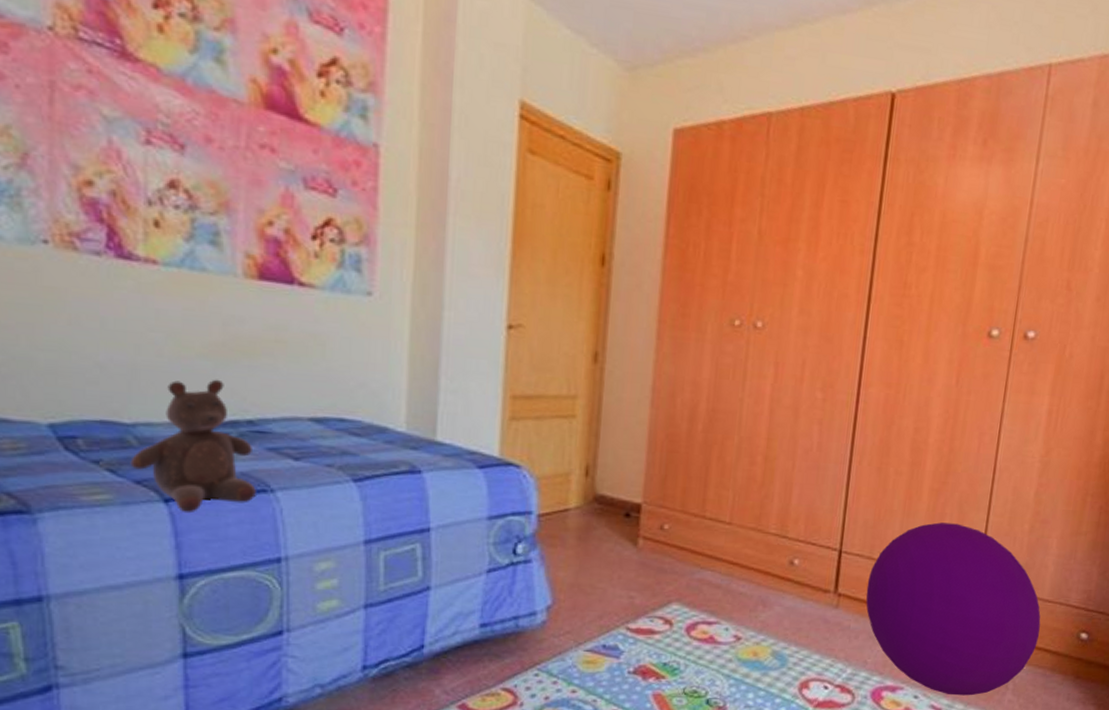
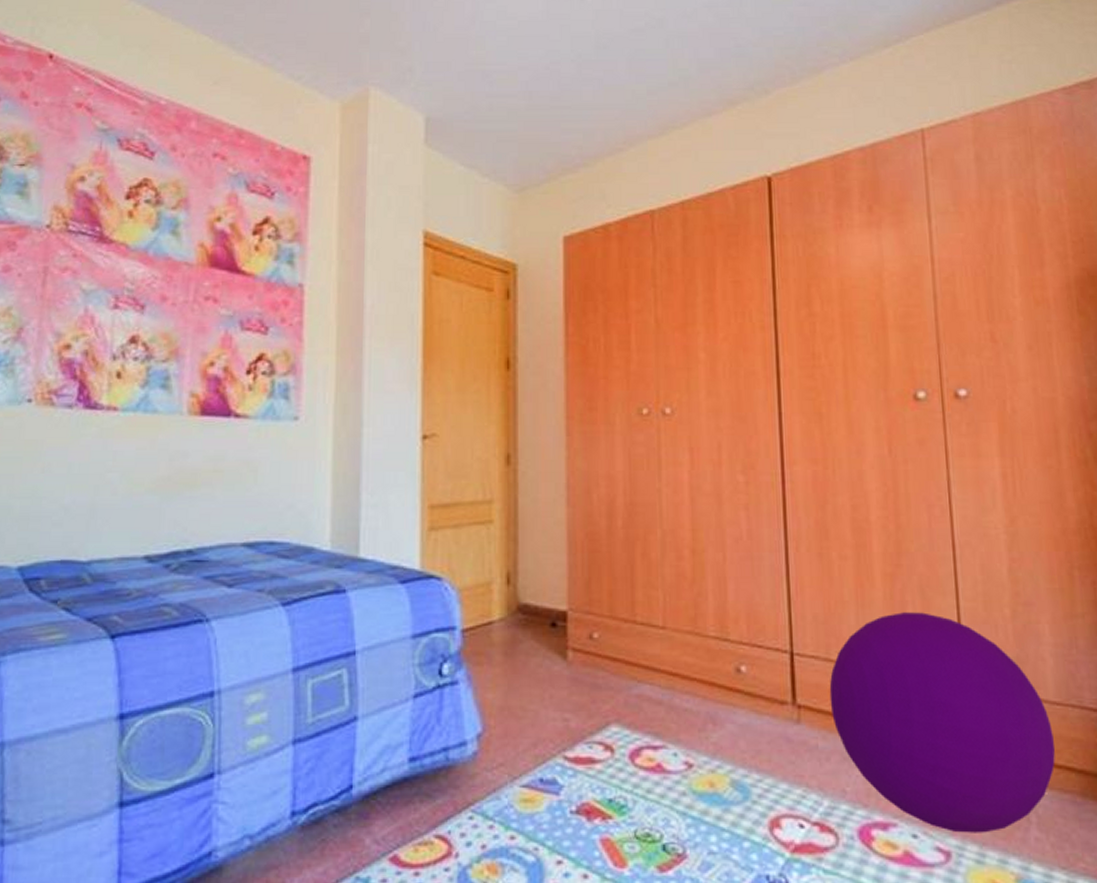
stuffed bear: present [130,379,256,514] -> none [83,512,193,649]

